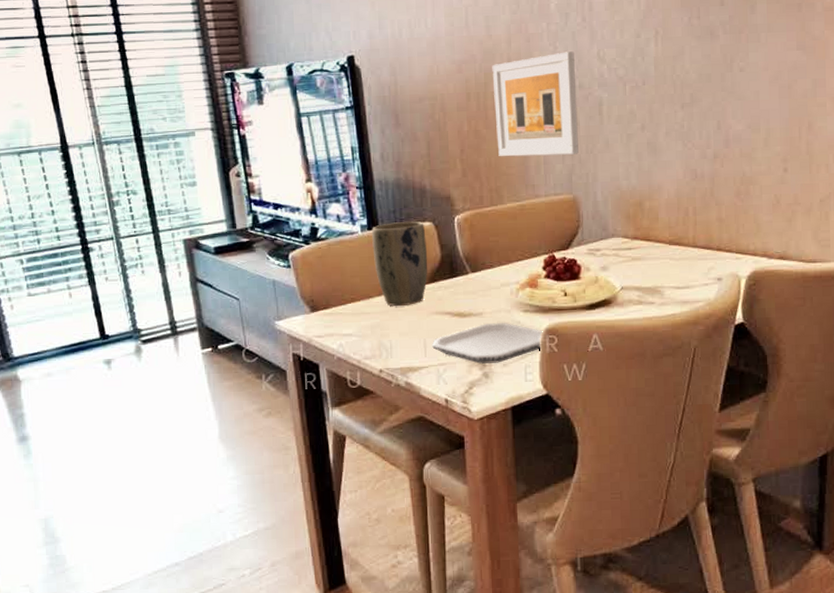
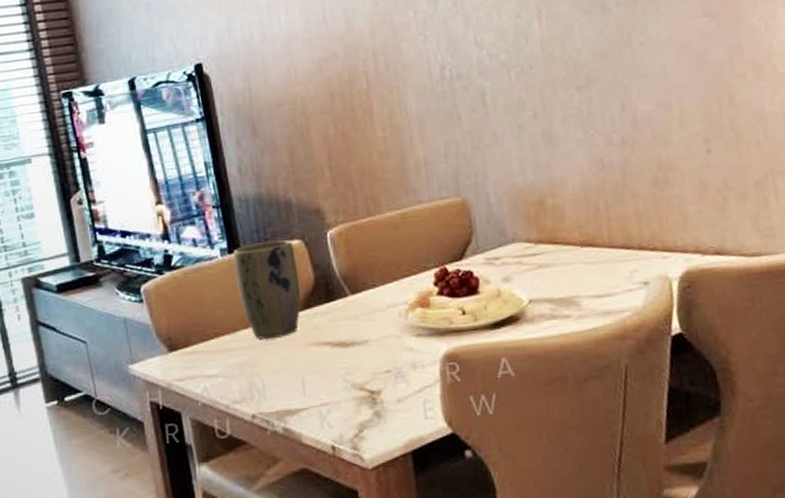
plate: present [432,322,543,364] -> none [311,350,441,401]
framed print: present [492,51,579,157] -> none [356,39,464,161]

